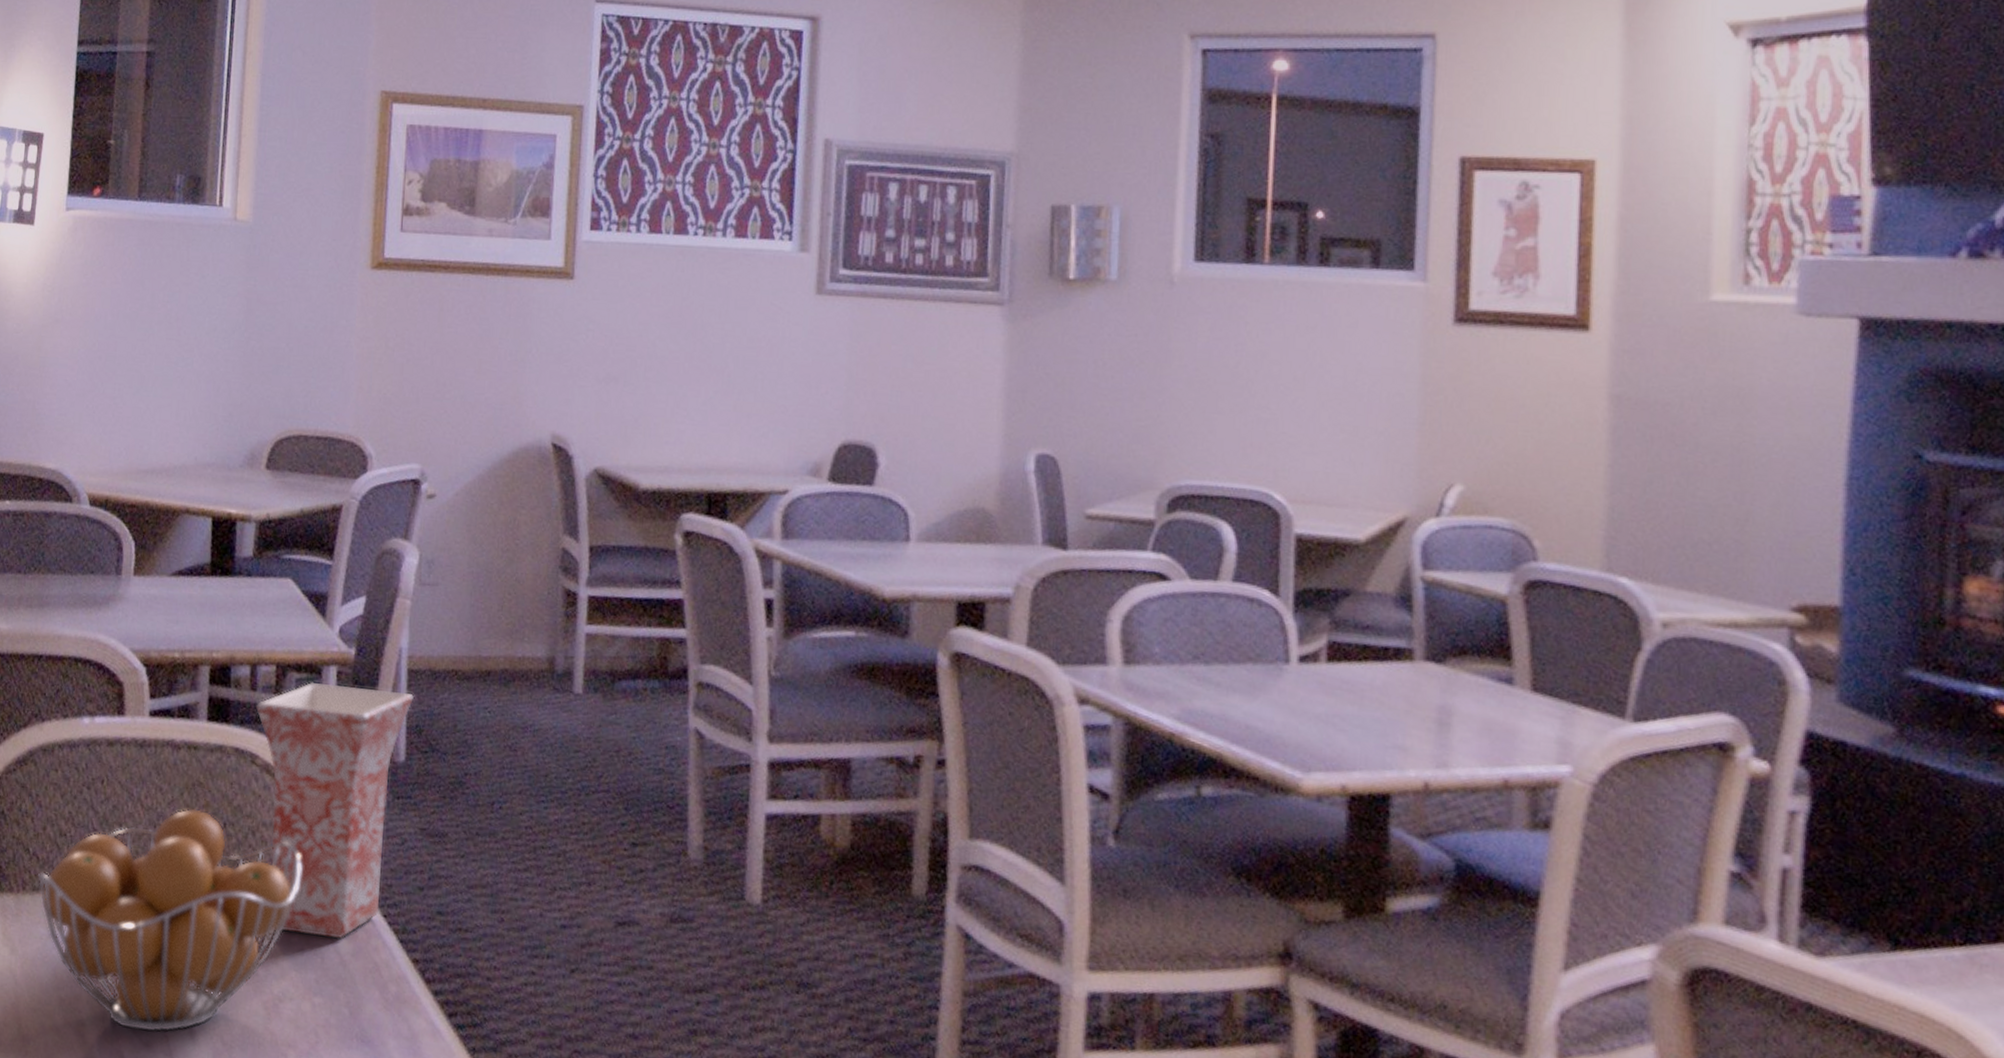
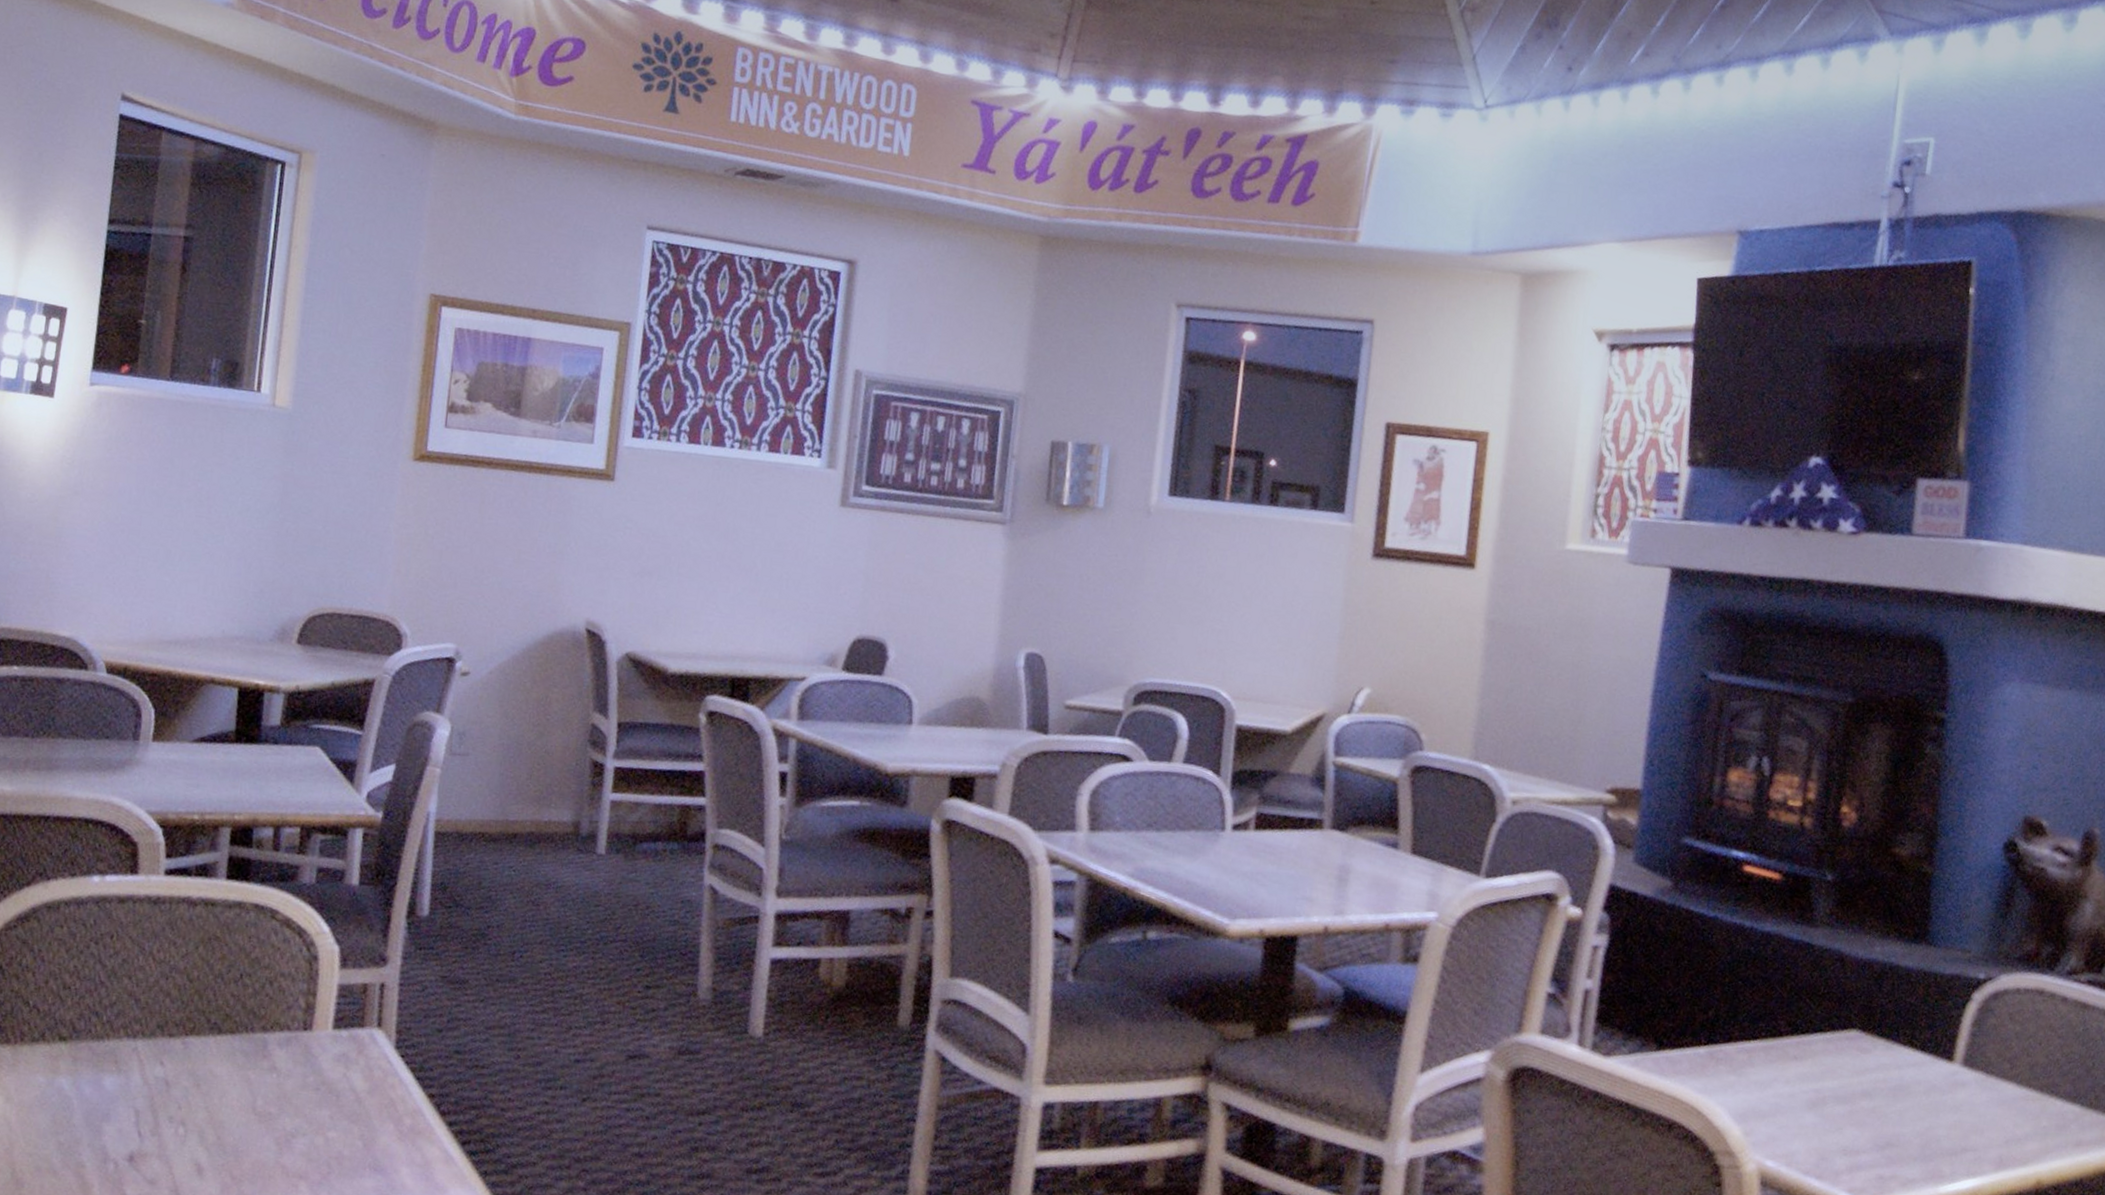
fruit basket: present [38,808,301,1033] -> none [38,961,319,1171]
vase: present [256,681,414,940] -> none [278,842,440,1079]

